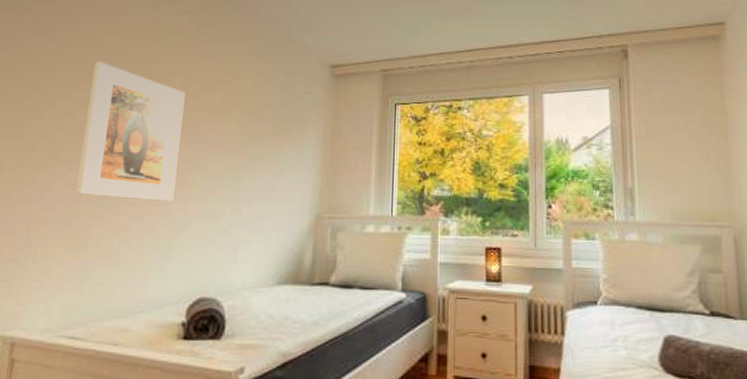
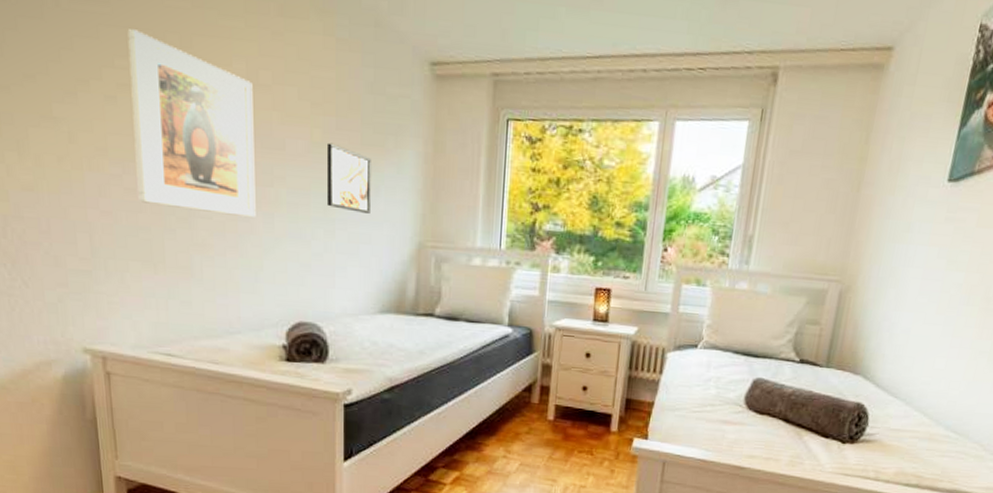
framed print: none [236,134,278,191] -> present [326,142,371,213]

